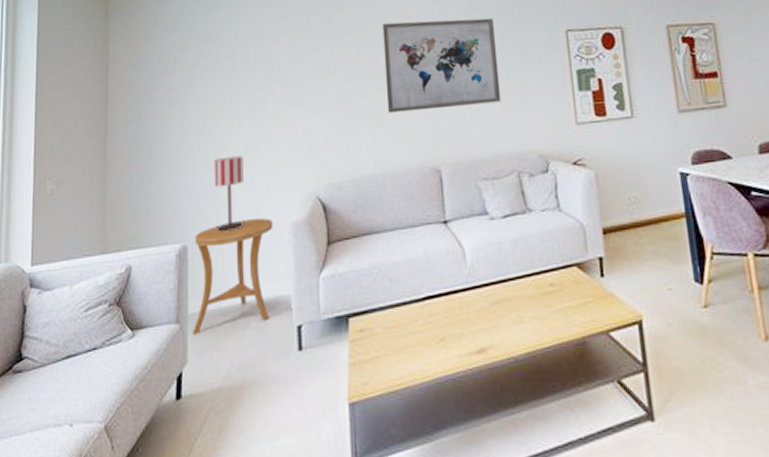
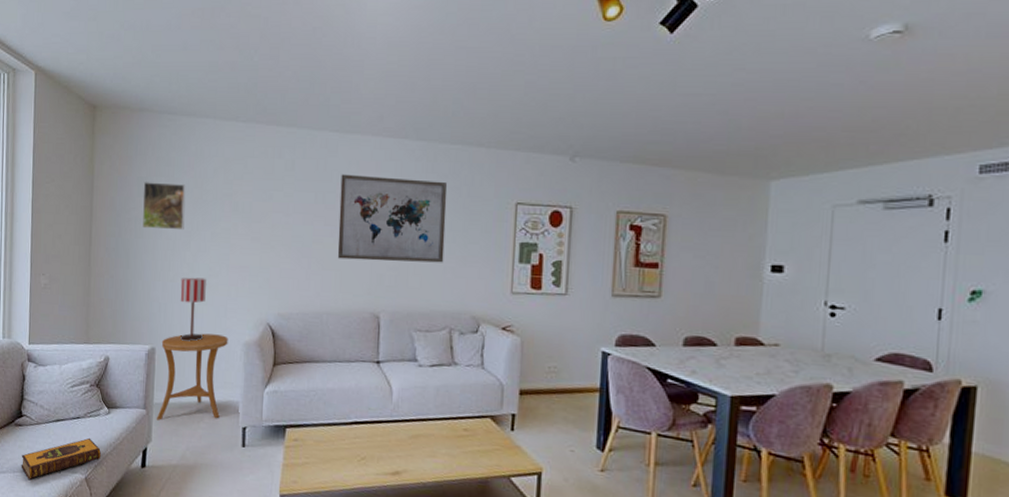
hardback book: none [20,372,124,442] -> present [21,437,101,480]
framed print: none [165,56,215,110] -> present [142,181,186,230]

